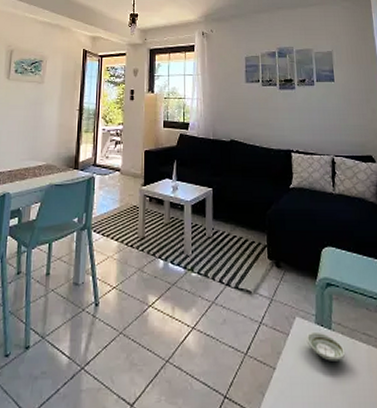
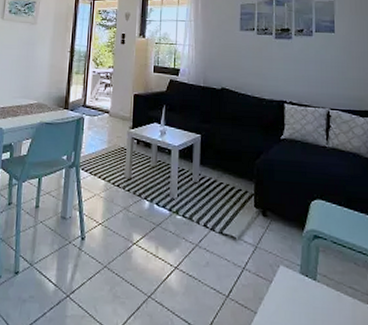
saucer: present [306,331,346,361] -> none [289,281,330,312]

